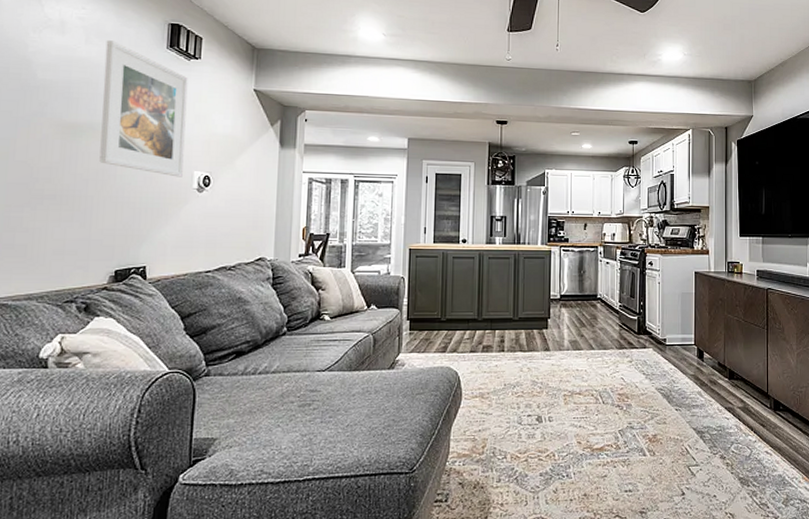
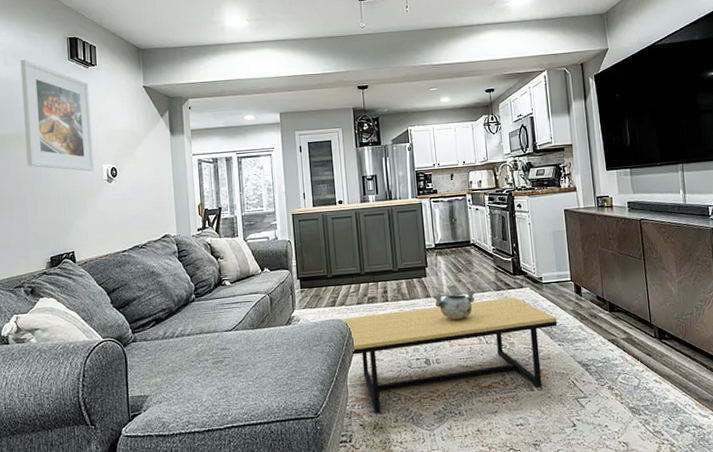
coffee table: none [449,357,677,472] -> present [340,297,558,413]
decorative bowl: none [552,345,597,377] -> present [432,289,476,320]

